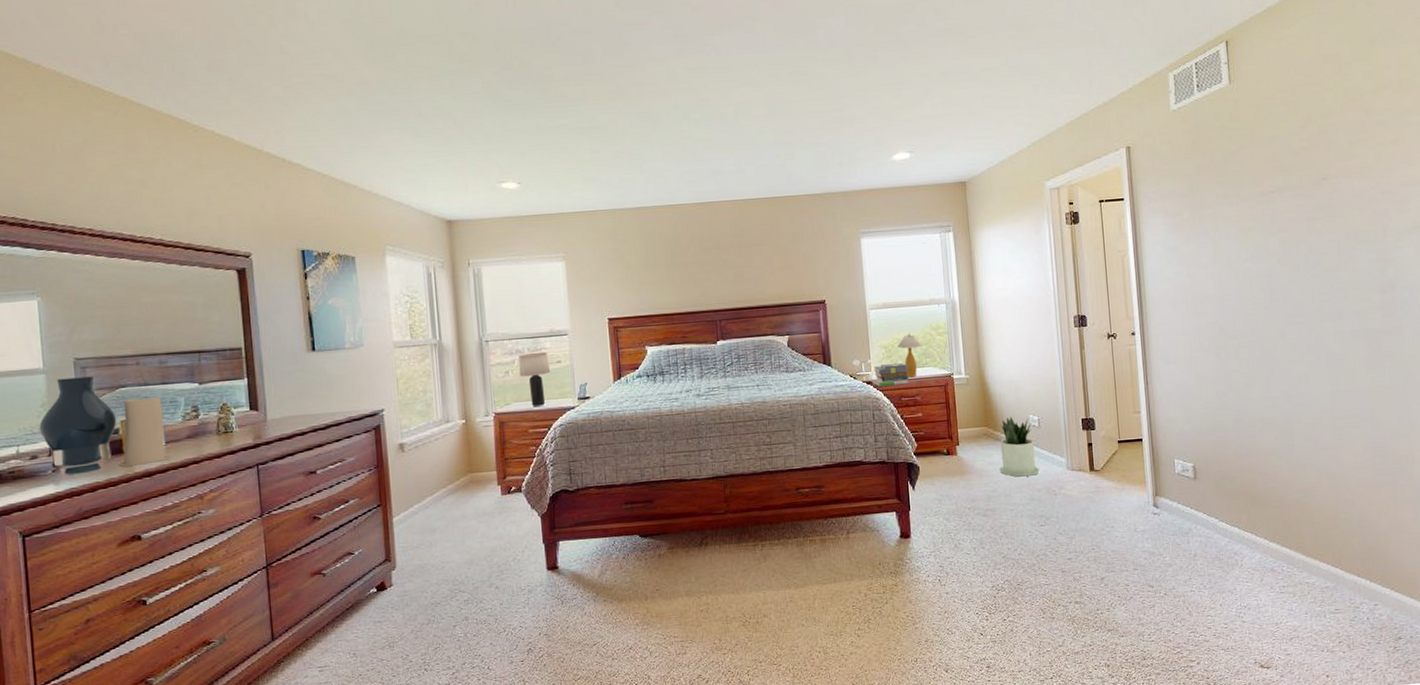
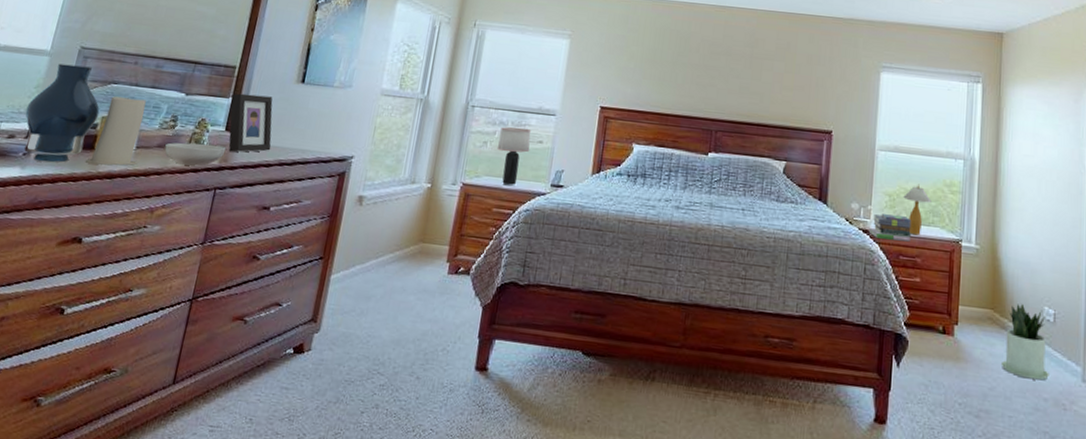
bowl: none [194,424,257,450] -> present [164,142,227,167]
picture frame: none [246,370,301,429] -> present [228,93,273,153]

